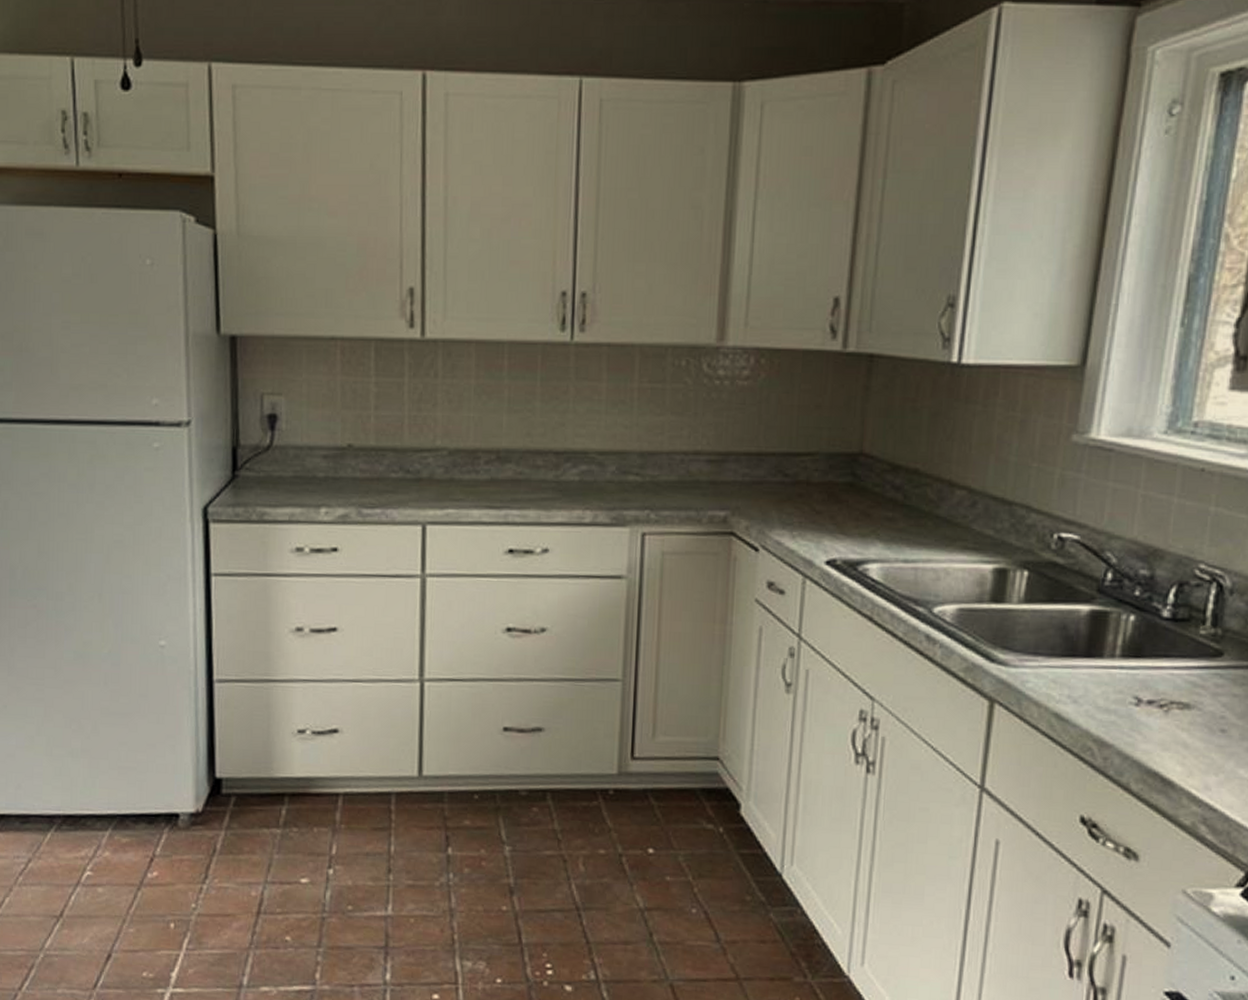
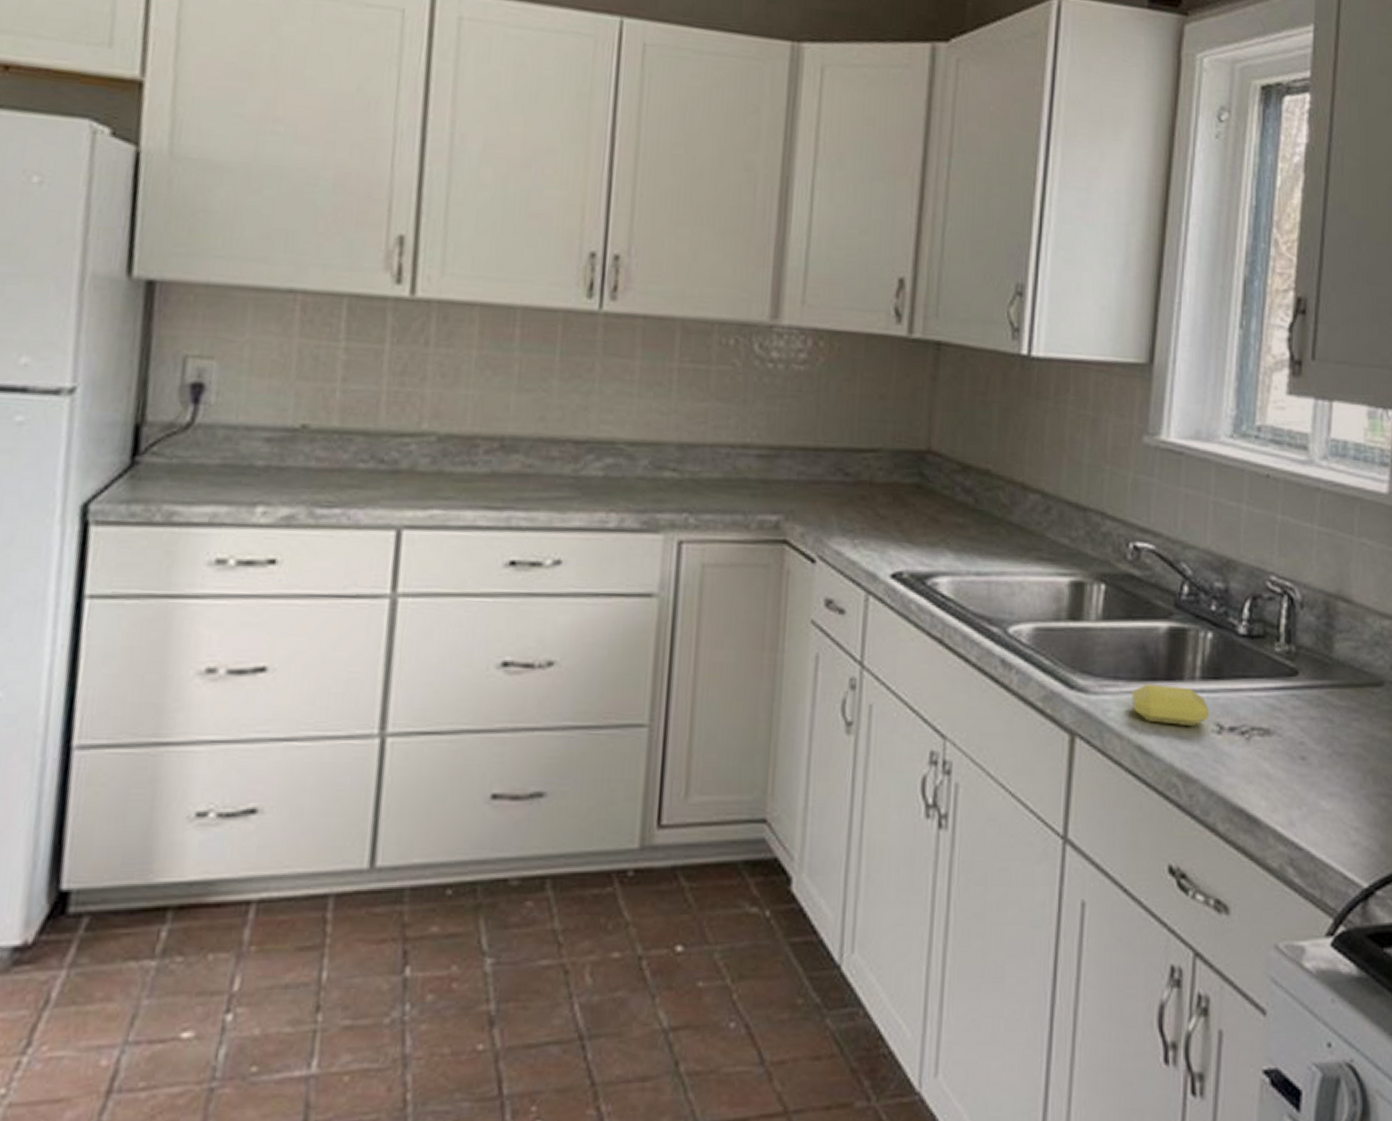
soap bar: none [1050,659,1129,699] -> present [1132,683,1210,727]

